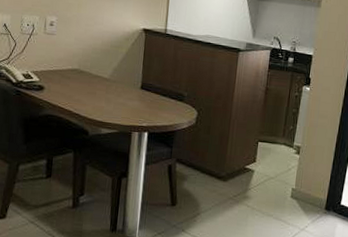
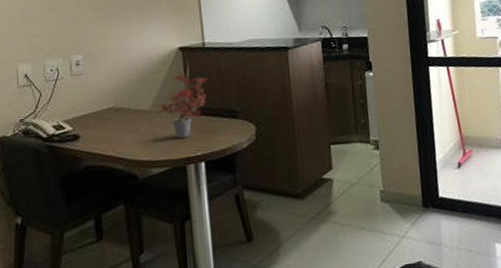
potted plant: none [112,42,163,109] -> present [153,60,207,138]

